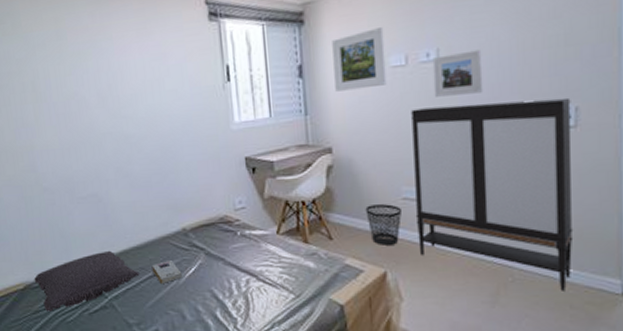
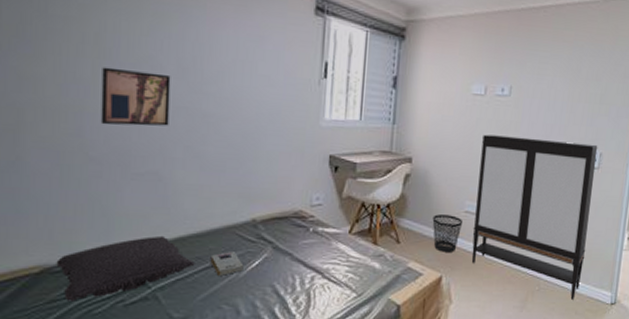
wall art: none [41,106,99,159] -> present [100,67,171,126]
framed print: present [332,26,387,92] -> none [423,57,472,110]
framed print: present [432,49,484,97] -> none [502,92,543,130]

